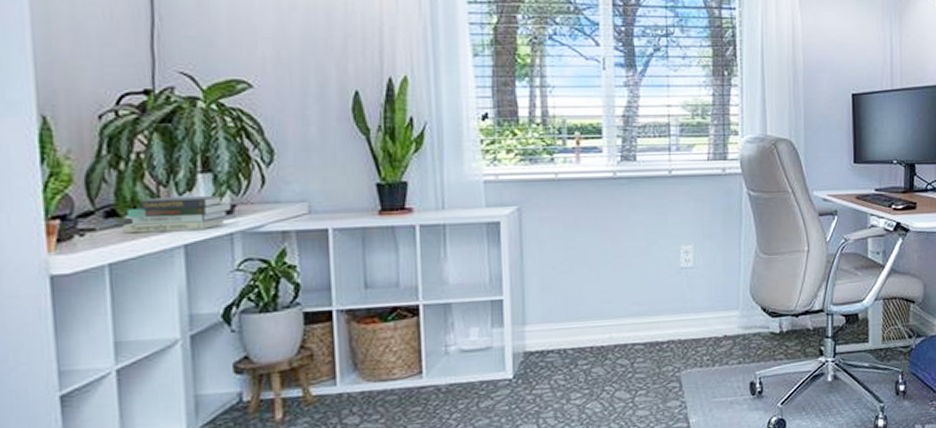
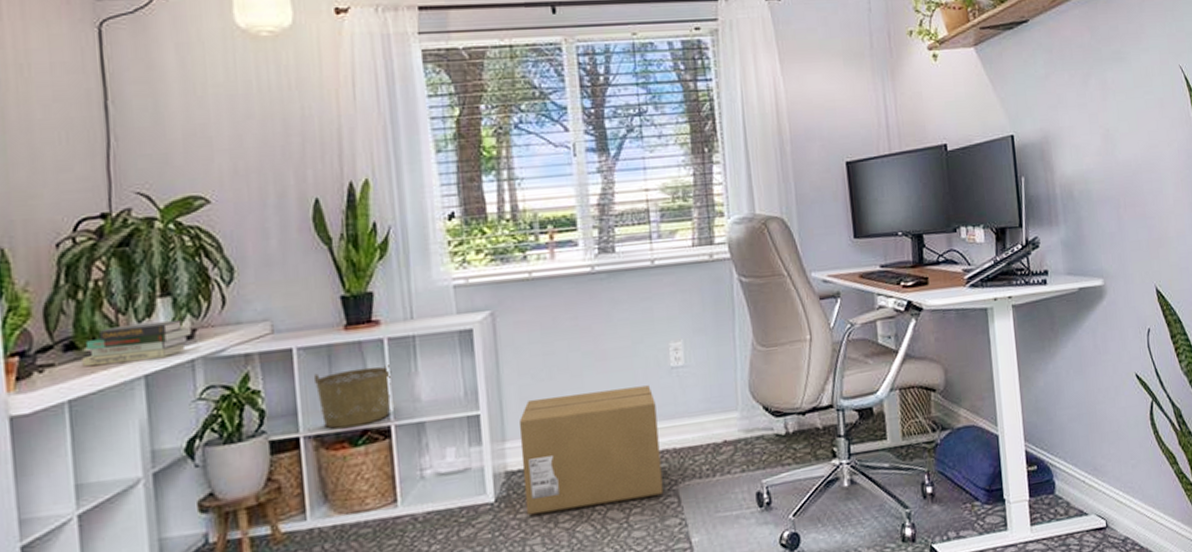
basket: none [347,249,422,305] -> present [313,365,392,429]
box: none [539,282,667,392] -> present [519,385,664,516]

